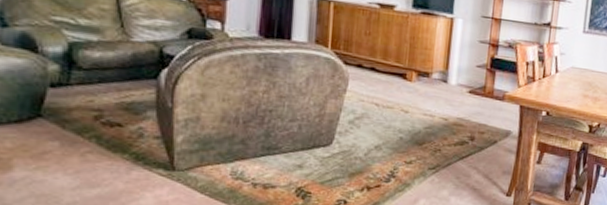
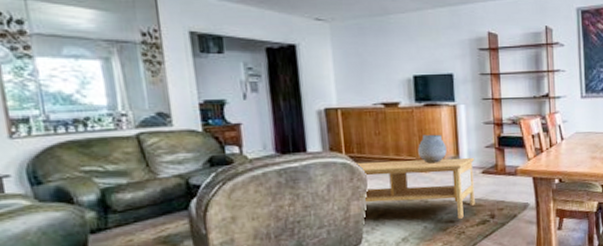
coffee table: none [339,59,464,136] -> present [355,157,475,219]
ceramic pot: none [406,43,437,75] -> present [418,134,447,164]

